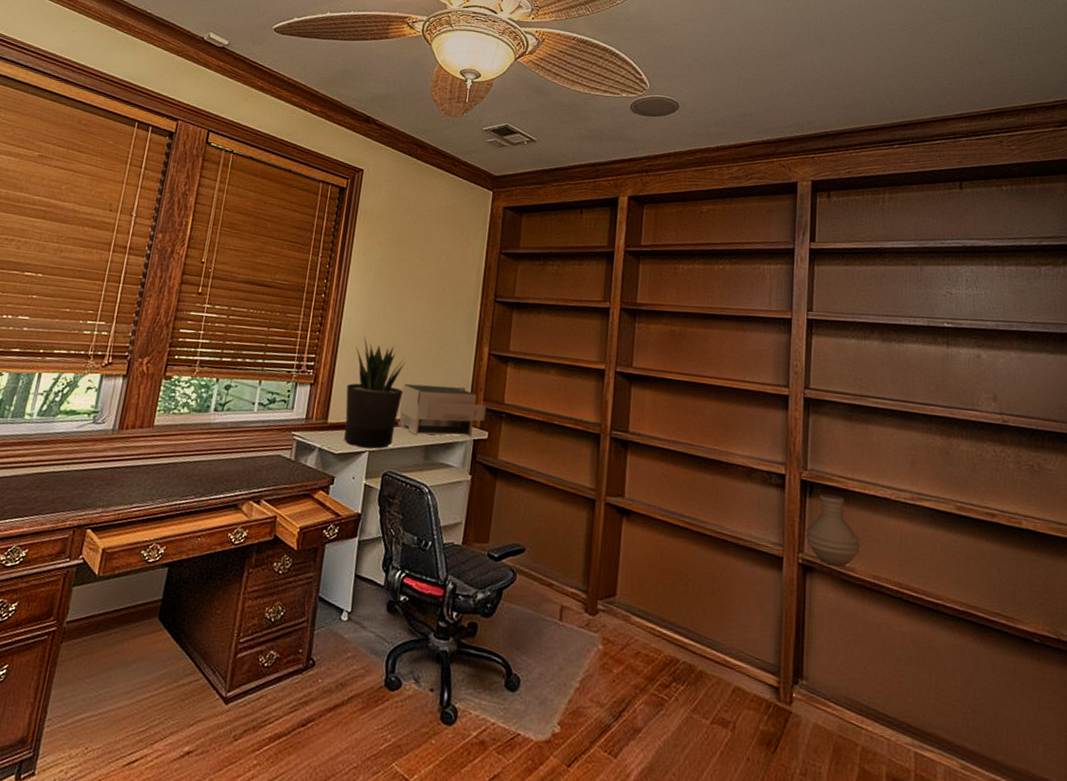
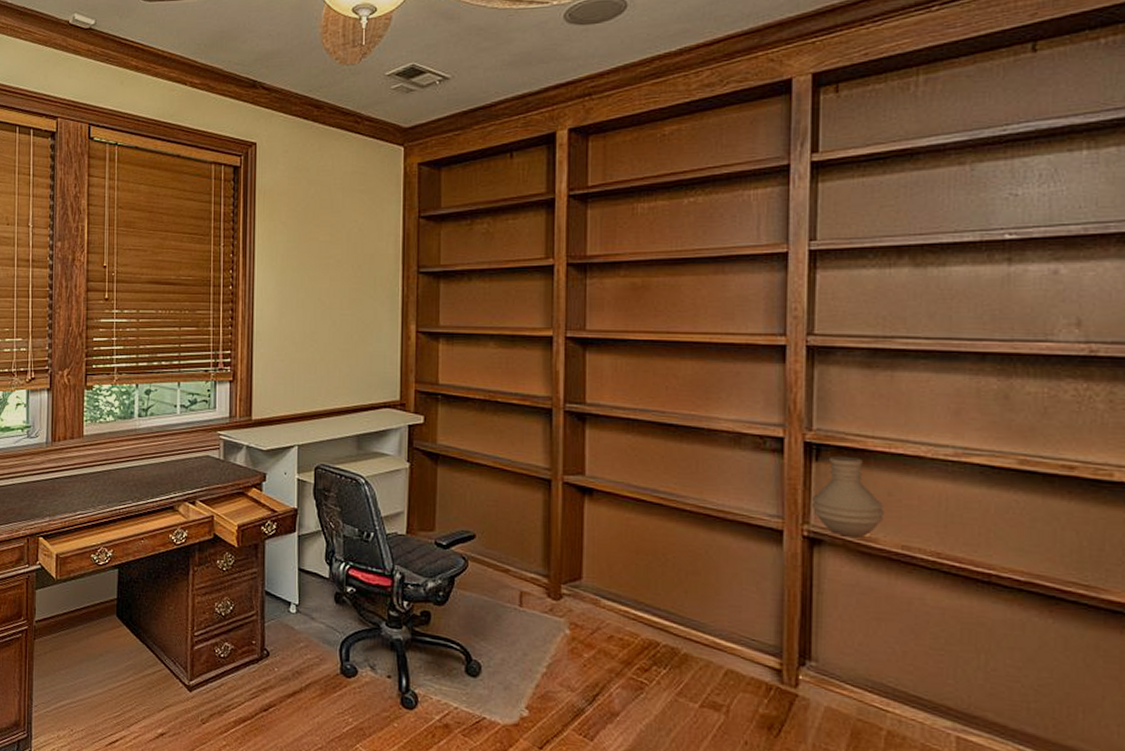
planter: present [344,336,406,449] -> none [266,326,327,442]
printer: present [397,383,487,436] -> none [324,370,419,425]

